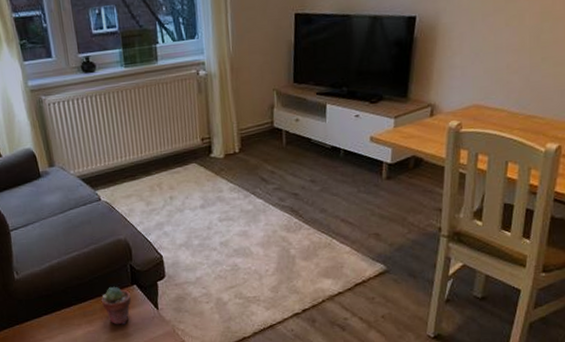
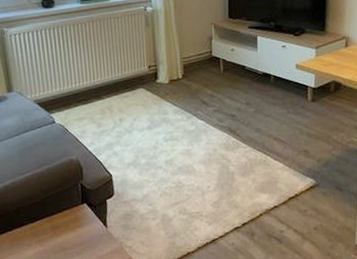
potted succulent: present [101,286,131,325] -> none [52,205,81,244]

